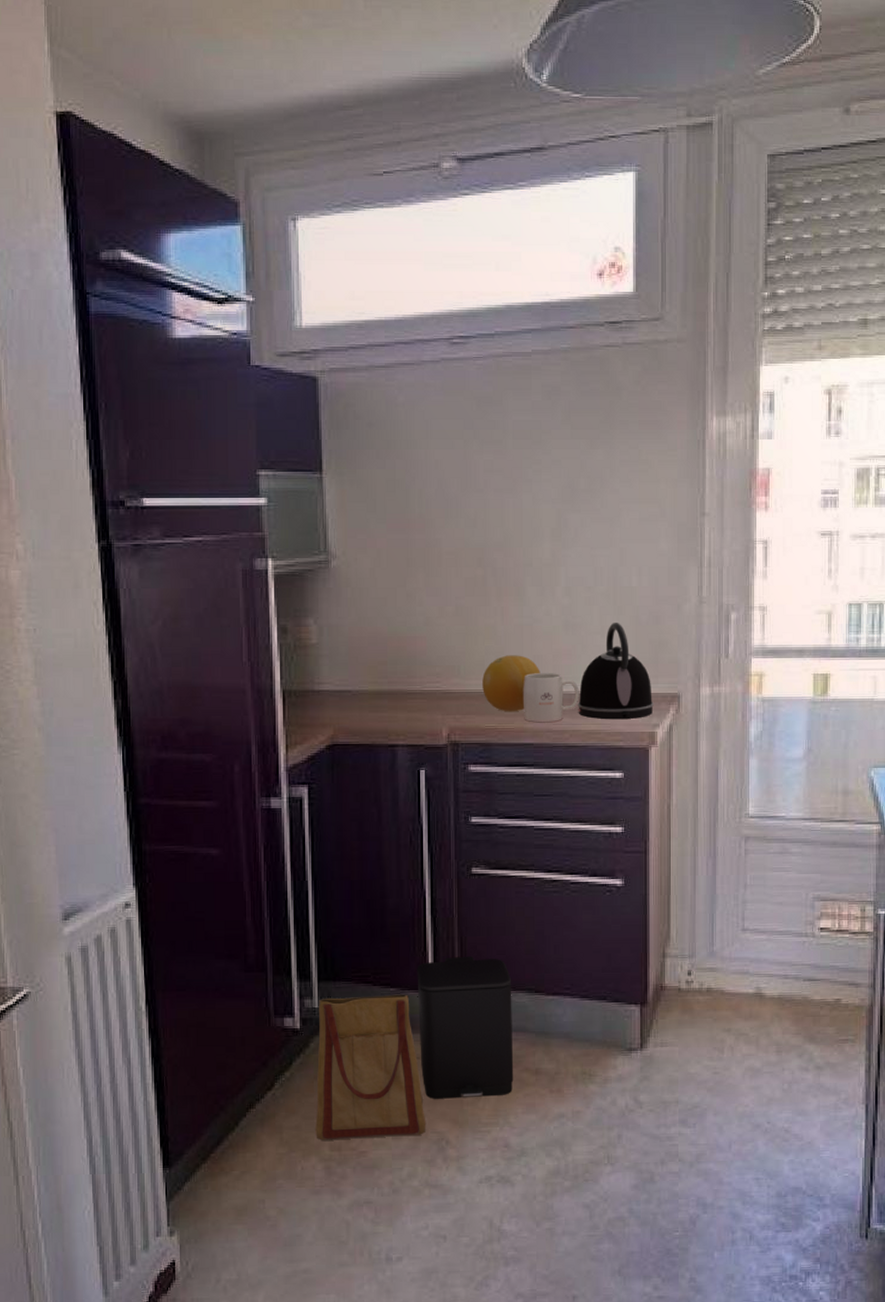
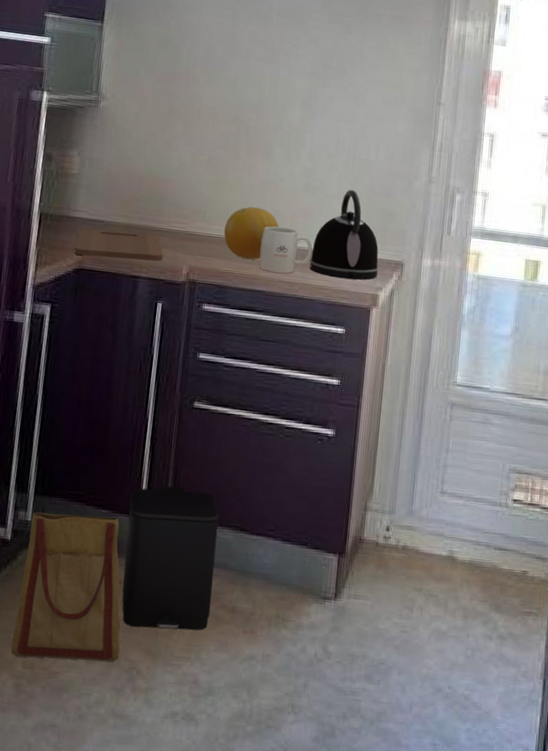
cutting board: none [325,698,420,731] -> present [74,228,163,262]

